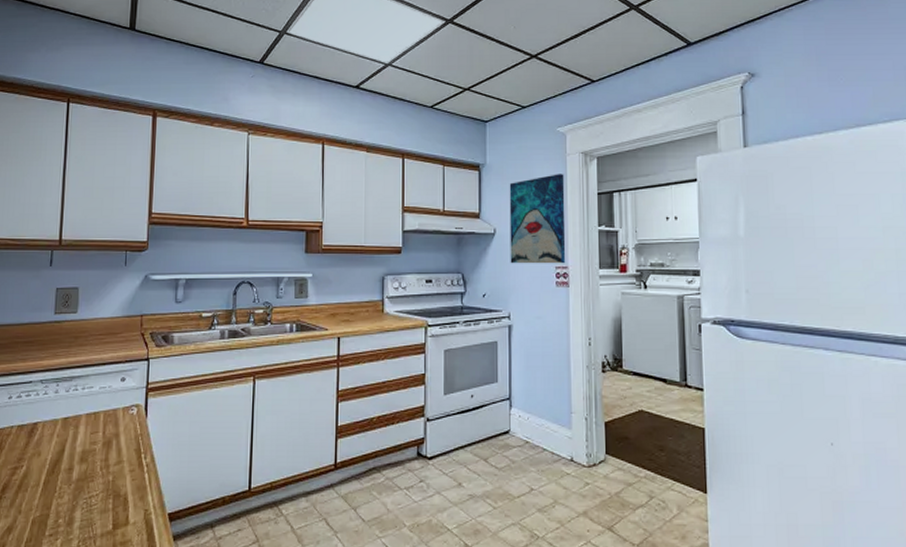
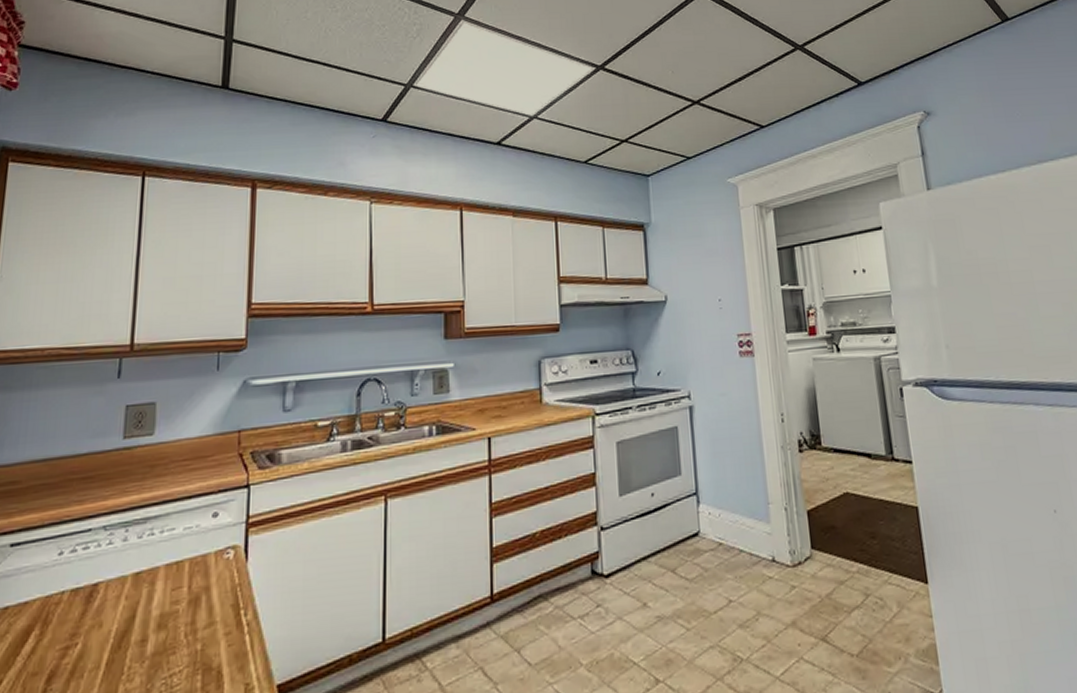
wall art: present [509,174,566,264] -> none [679,229,749,335]

